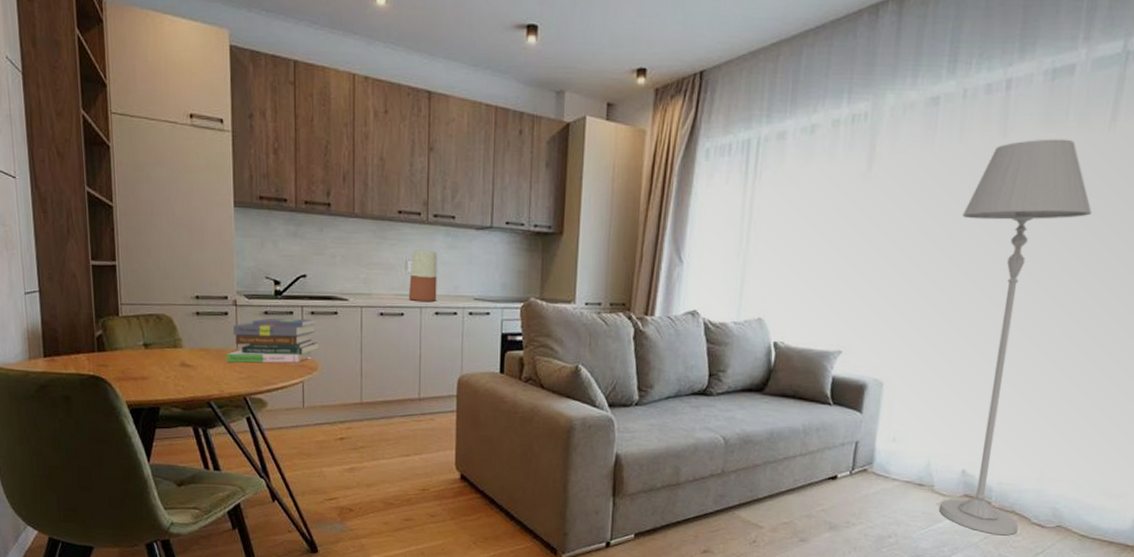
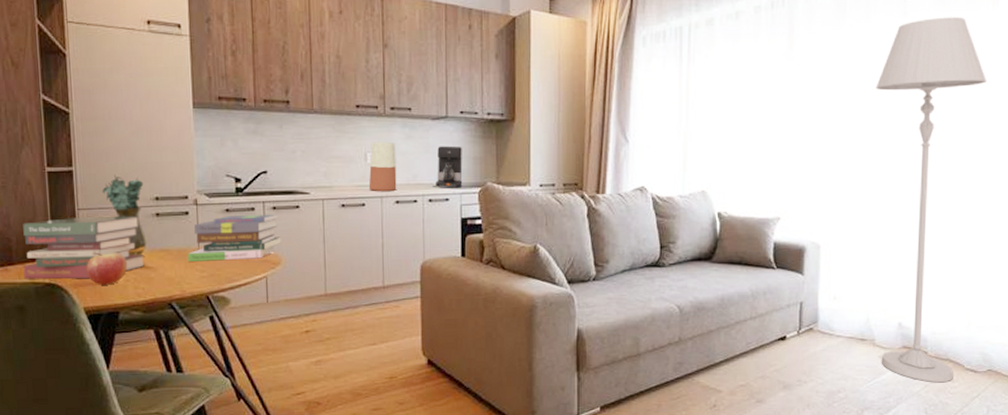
books: none [68,312,185,374] -> present [23,215,145,279]
fruit: none [128,347,168,381] -> present [86,252,128,285]
vase: none [144,271,187,354] -> present [102,174,147,256]
coffee maker: none [477,257,506,302] -> present [436,146,463,188]

